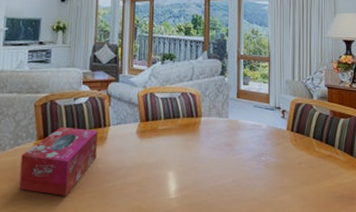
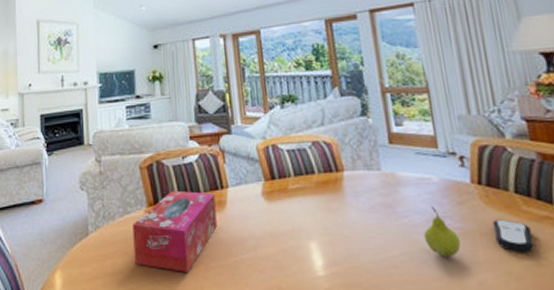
fruit: none [250,147,274,184] -> present [423,207,462,259]
remote control: none [295,156,319,181] -> present [492,219,534,253]

